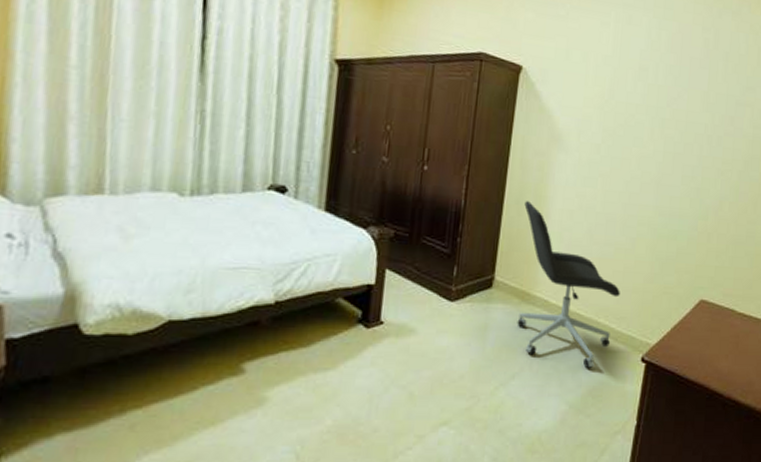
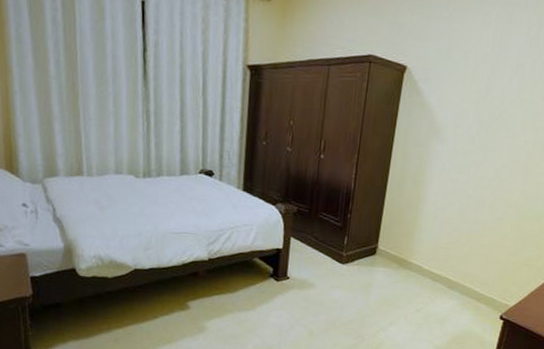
office chair: present [517,201,620,369] -> none [395,185,485,322]

